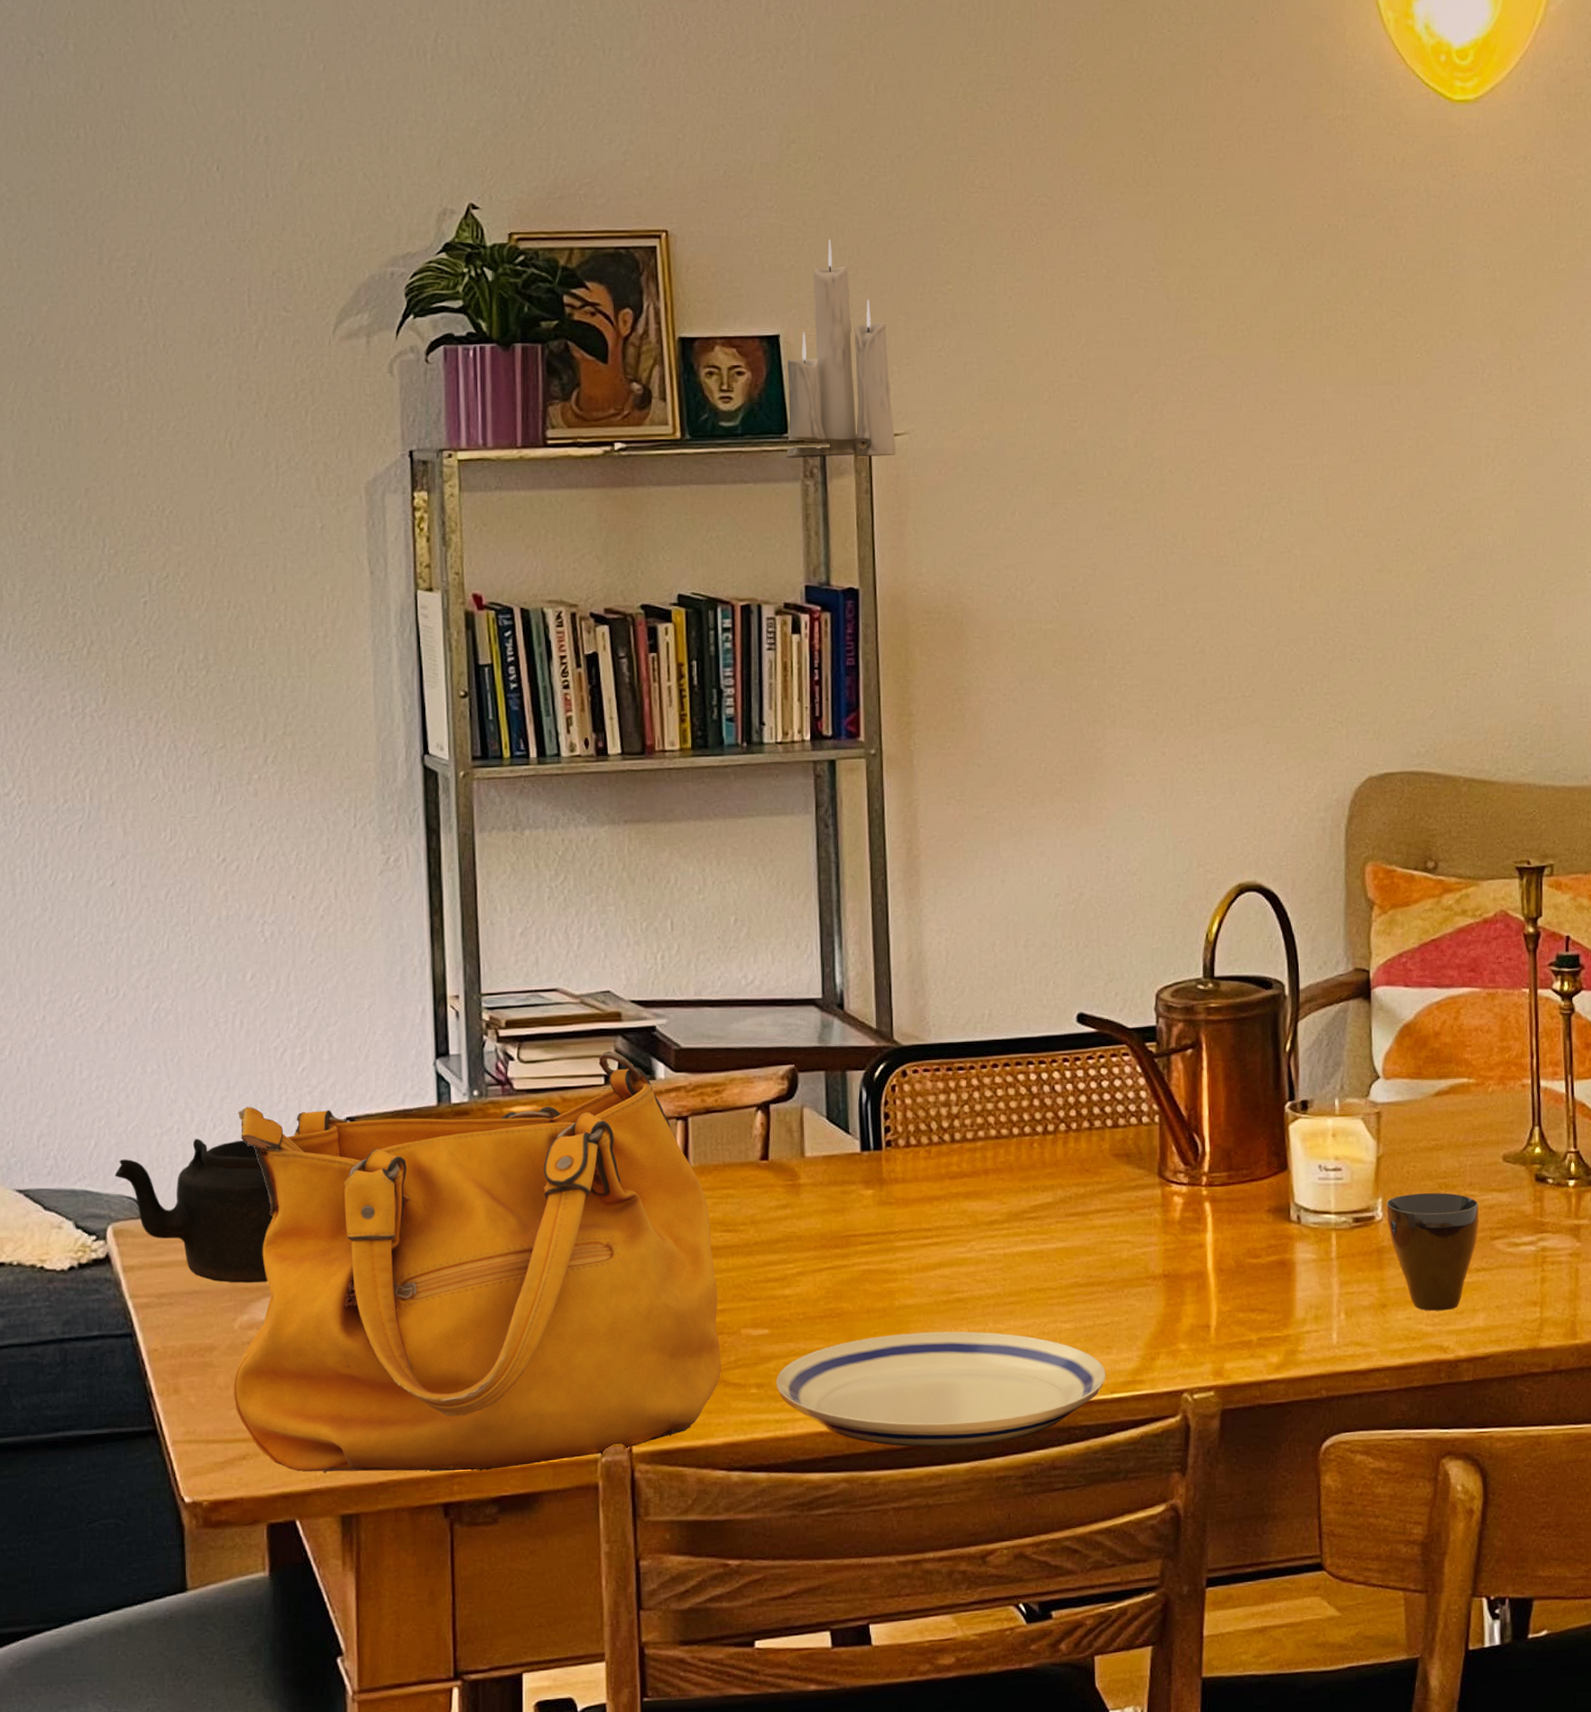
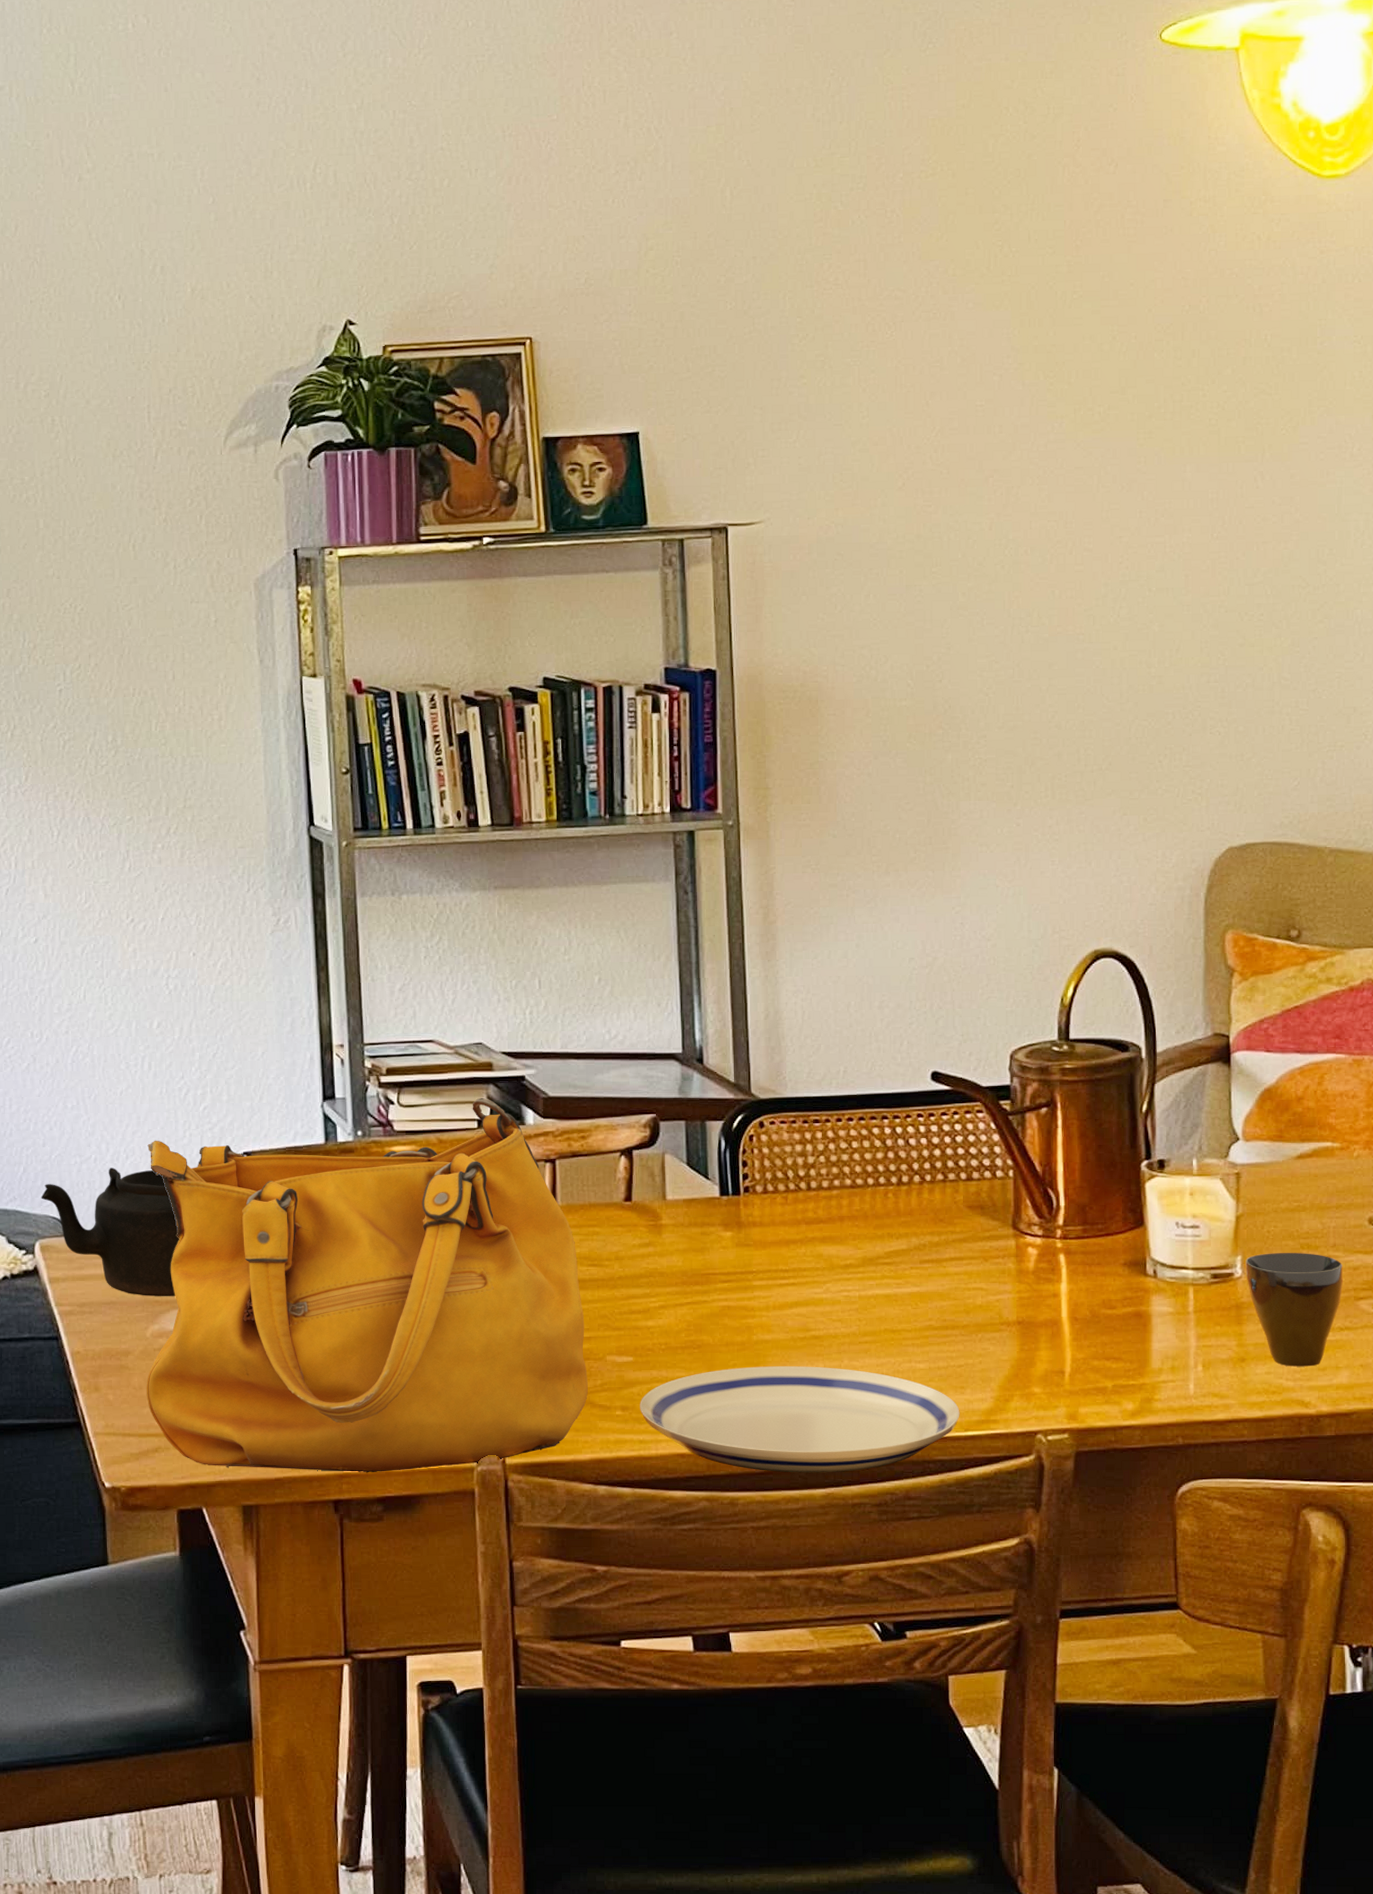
candle: present [785,239,897,459] -> none [645,339,753,549]

